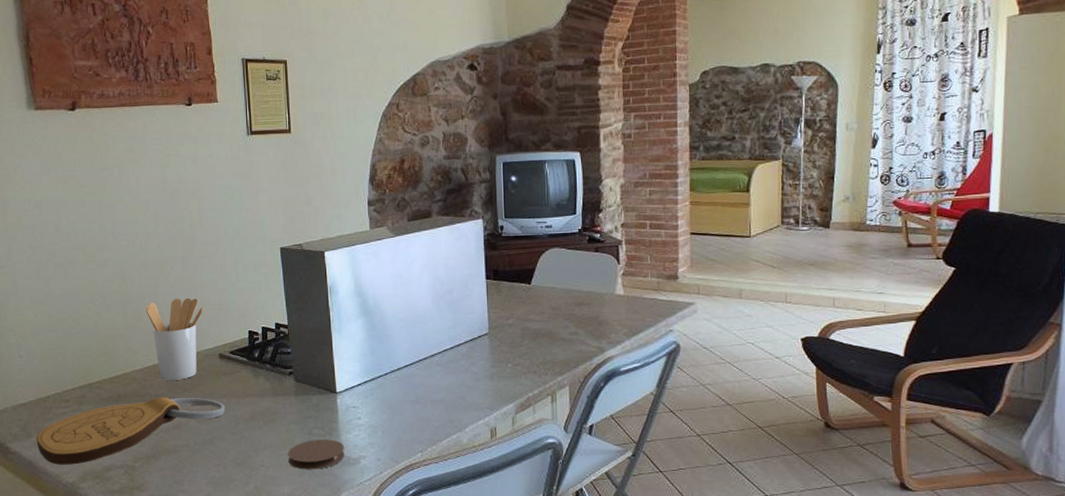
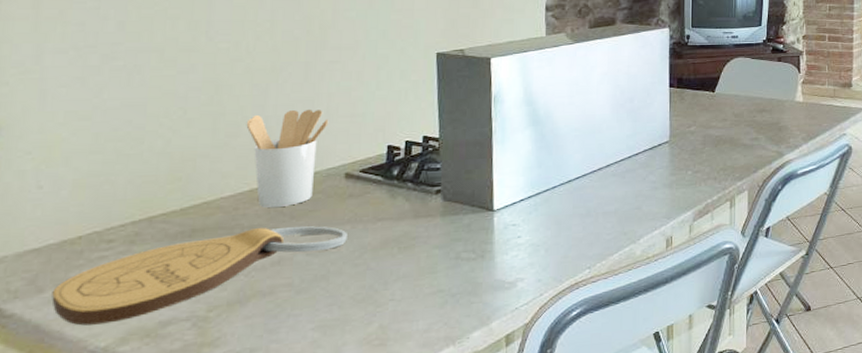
coaster: present [288,439,345,470] -> none [426,262,499,300]

